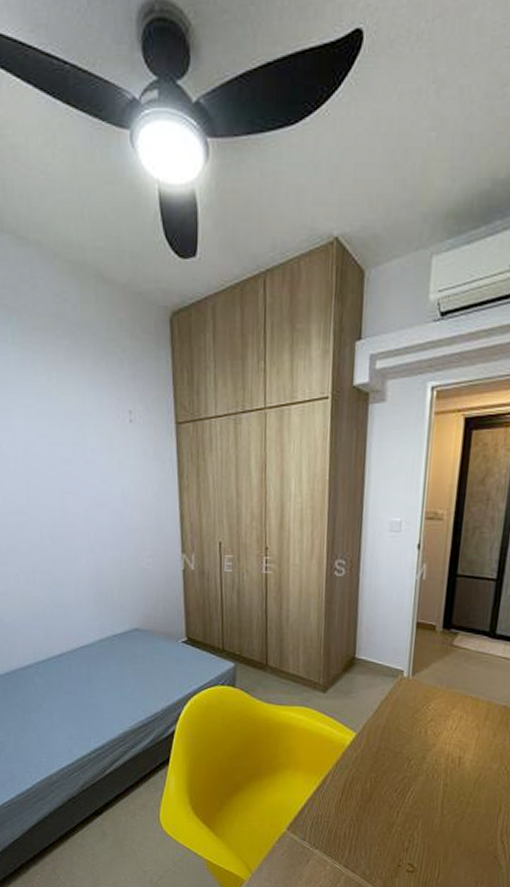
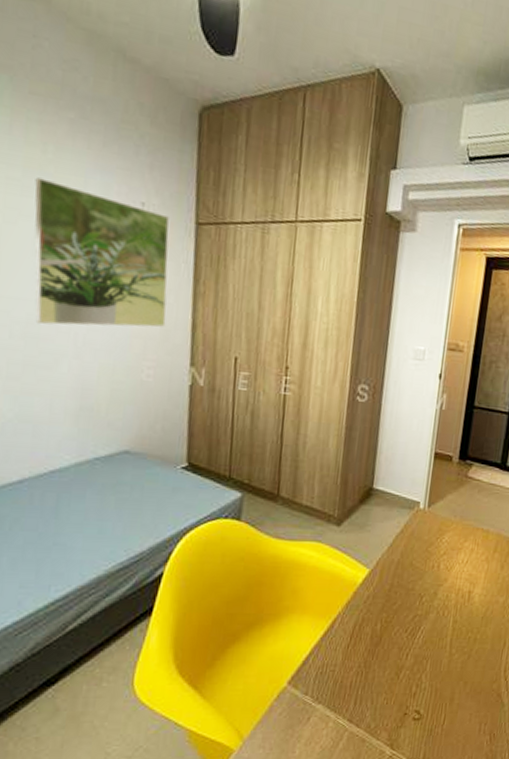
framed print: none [45,402,158,526] -> present [35,177,169,327]

